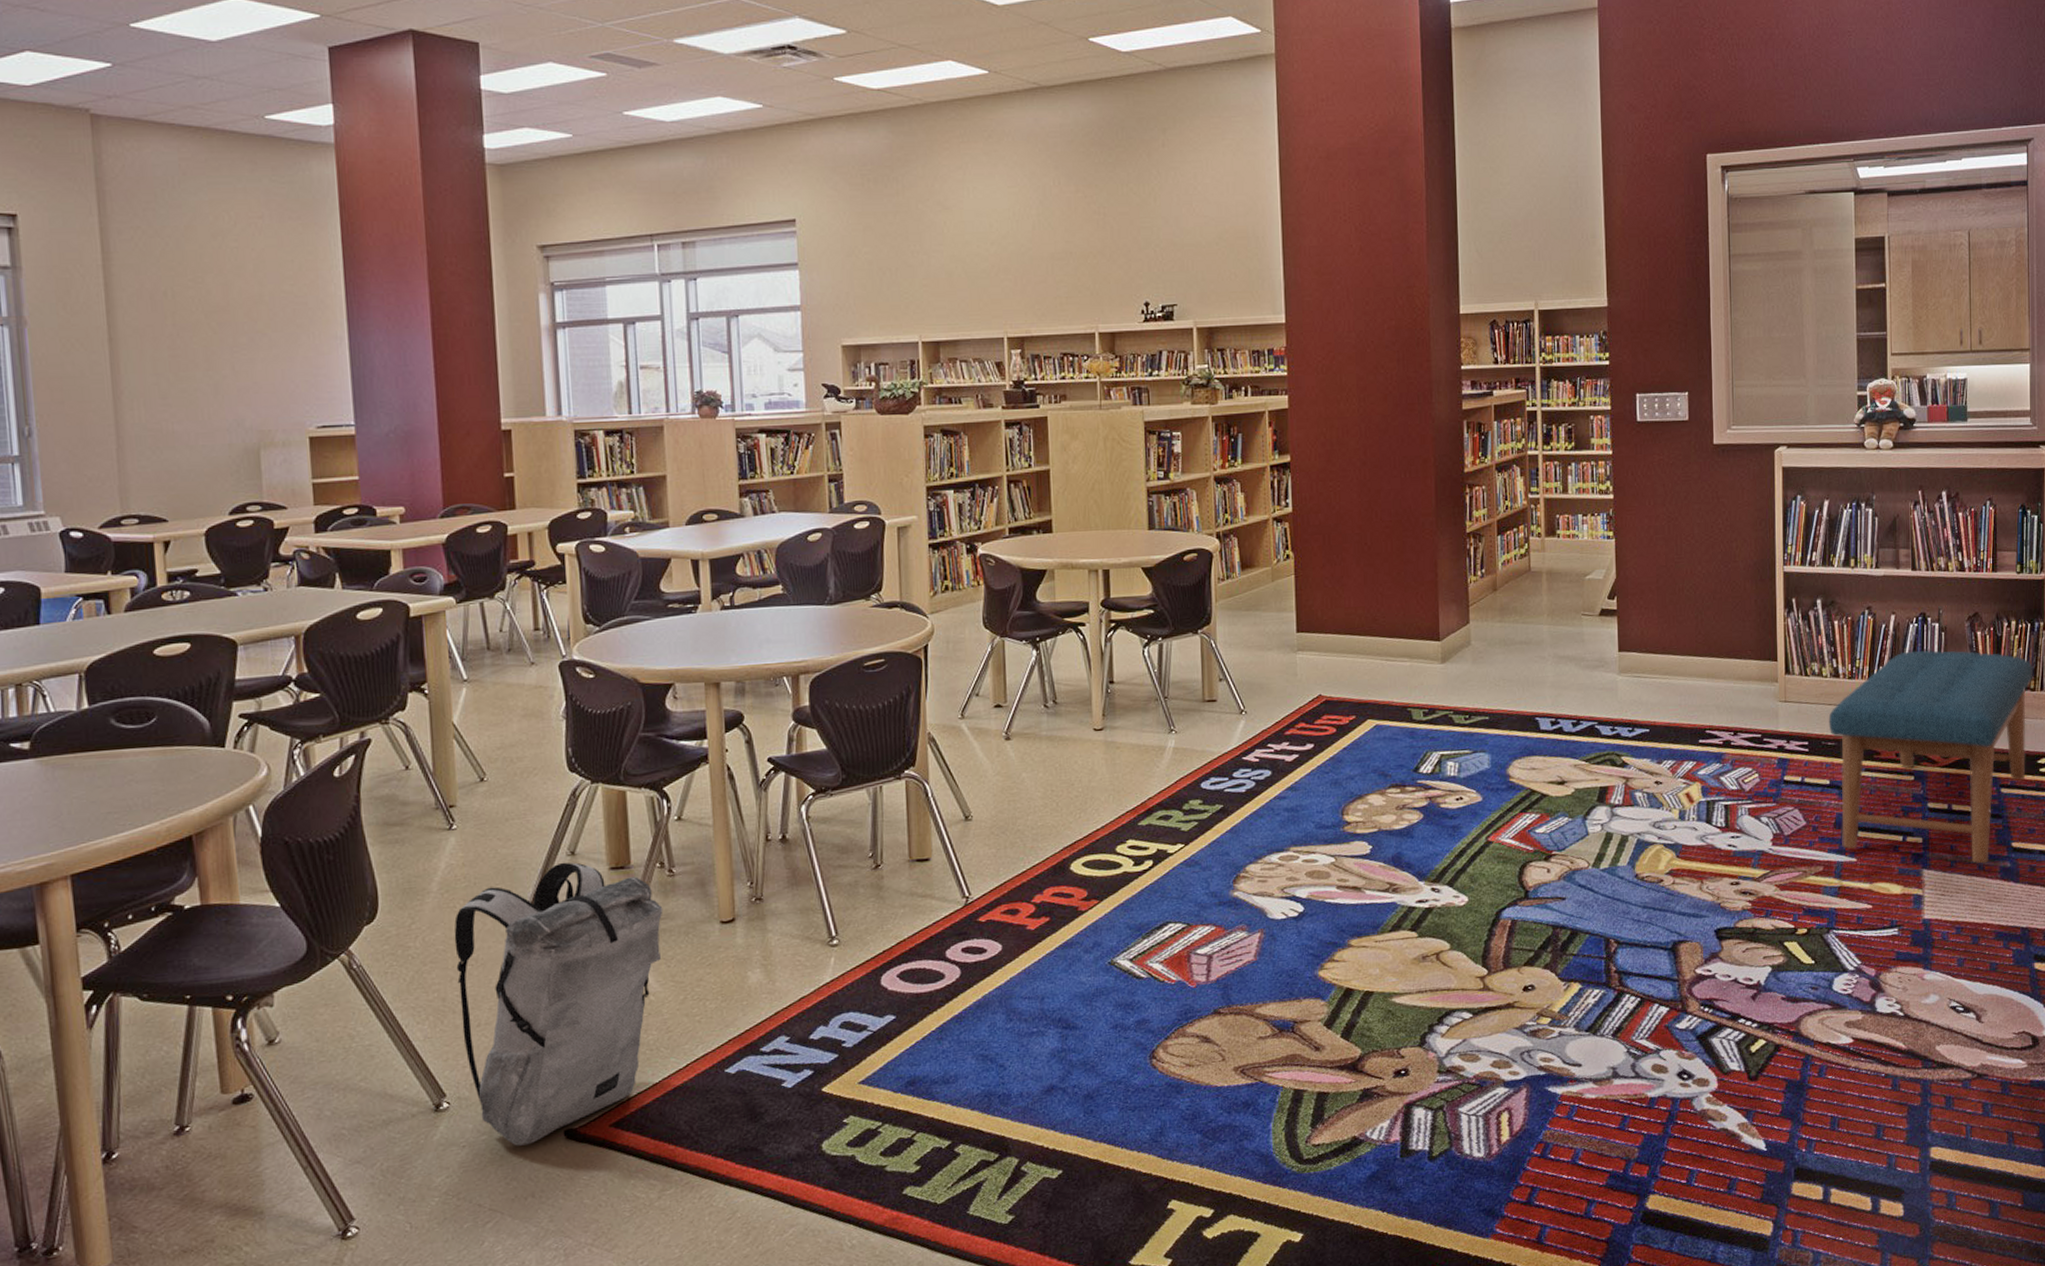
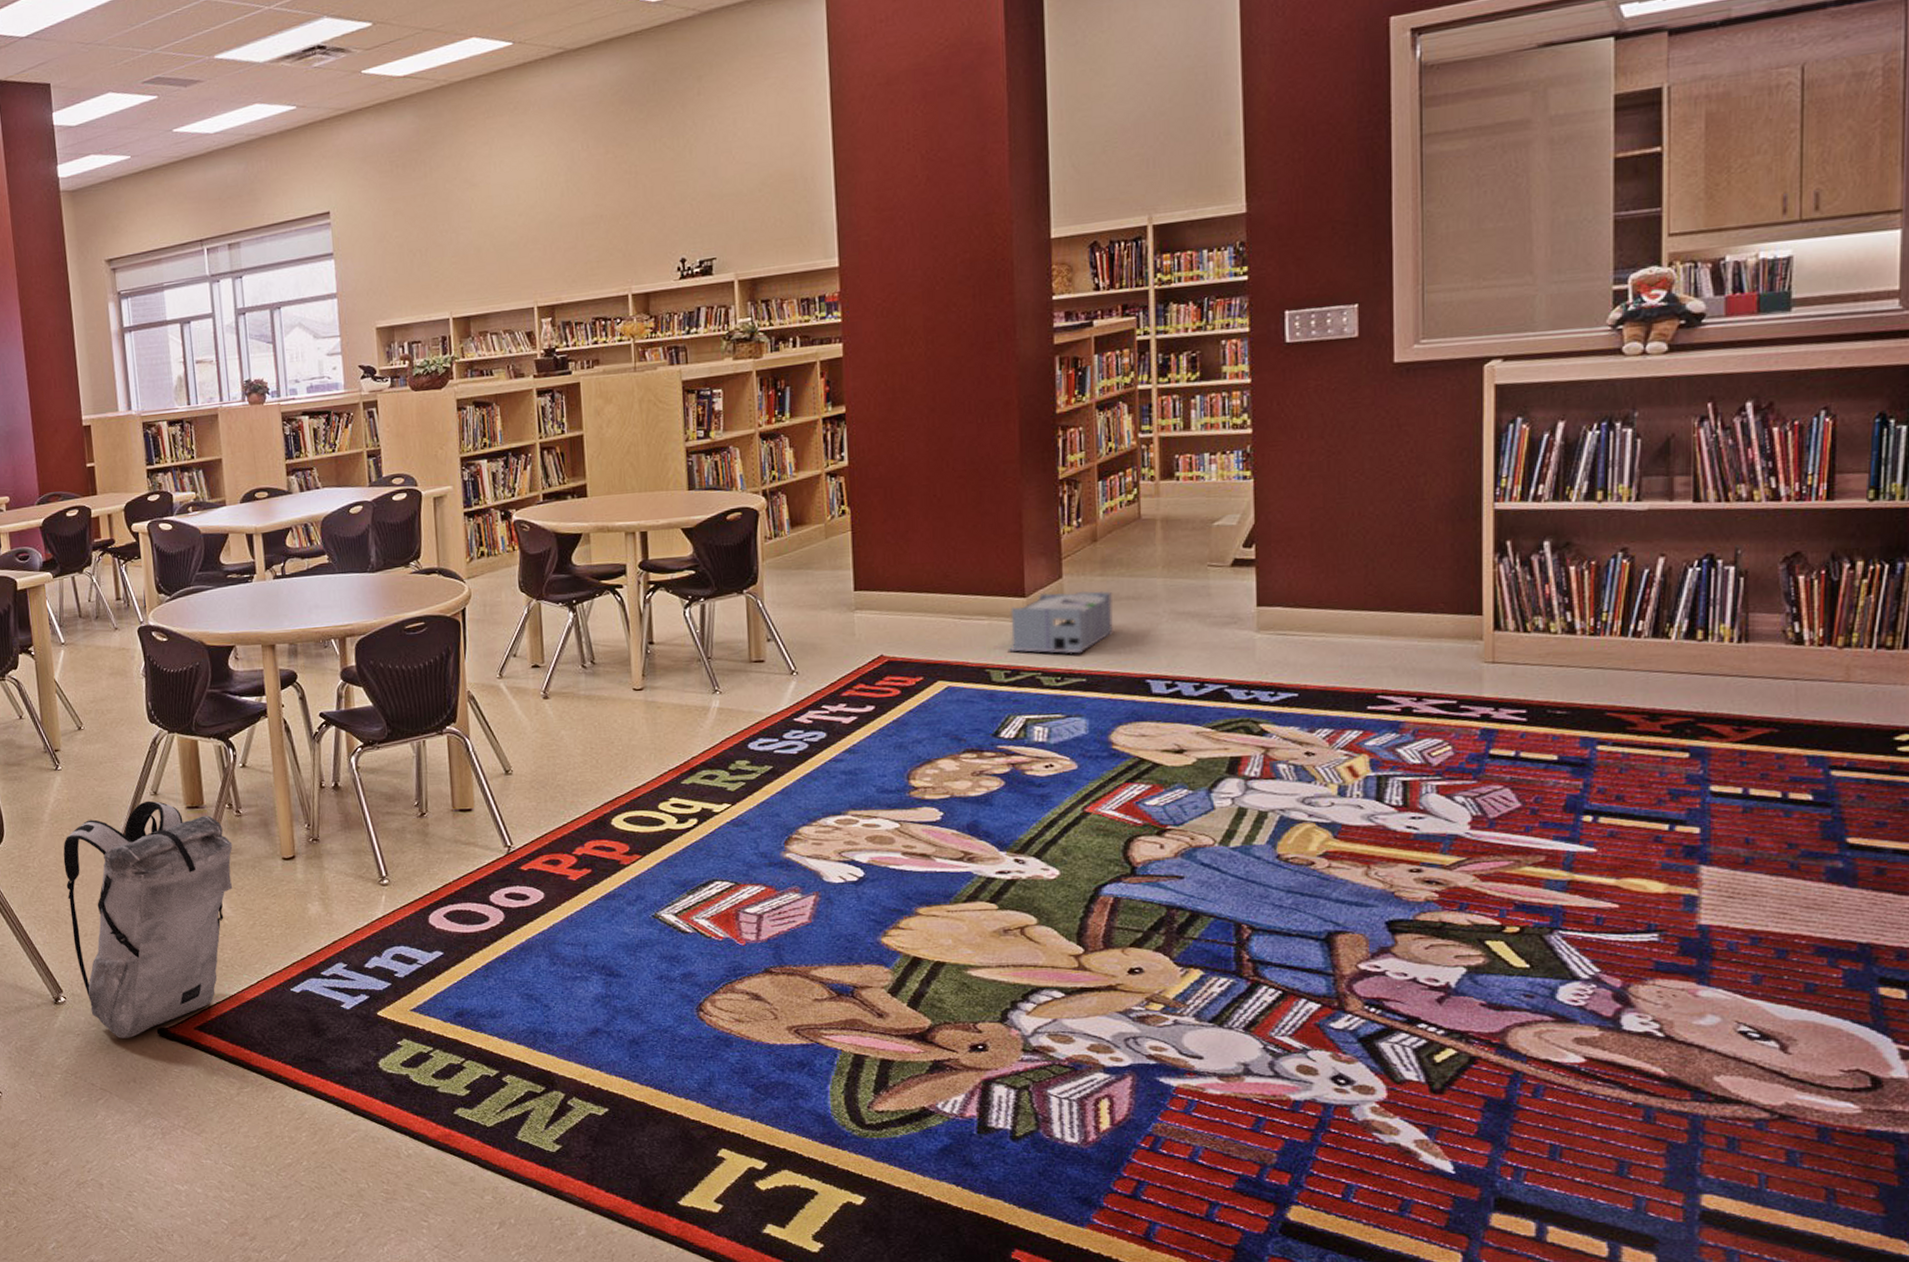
storage bin: none [1425,635,1510,694] -> present [1007,590,1113,654]
bench: present [1828,650,2033,864] -> none [1558,600,1891,862]

